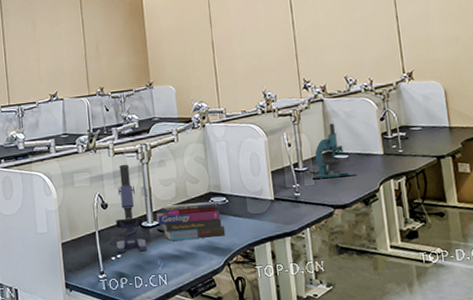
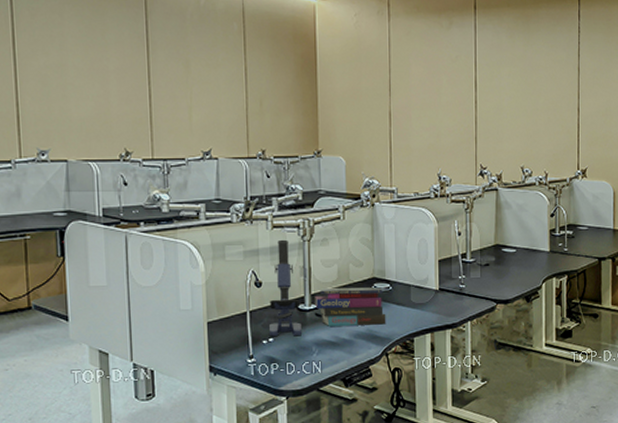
microscope: present [313,123,358,180] -> none [479,215,523,272]

